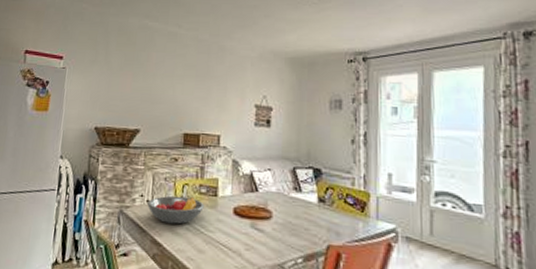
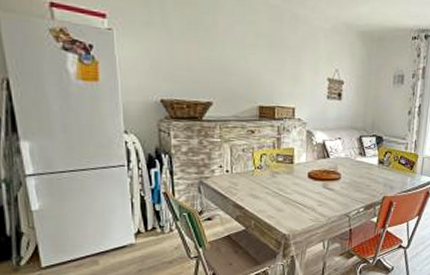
fruit bowl: present [146,195,204,225] -> none [226,164,281,190]

